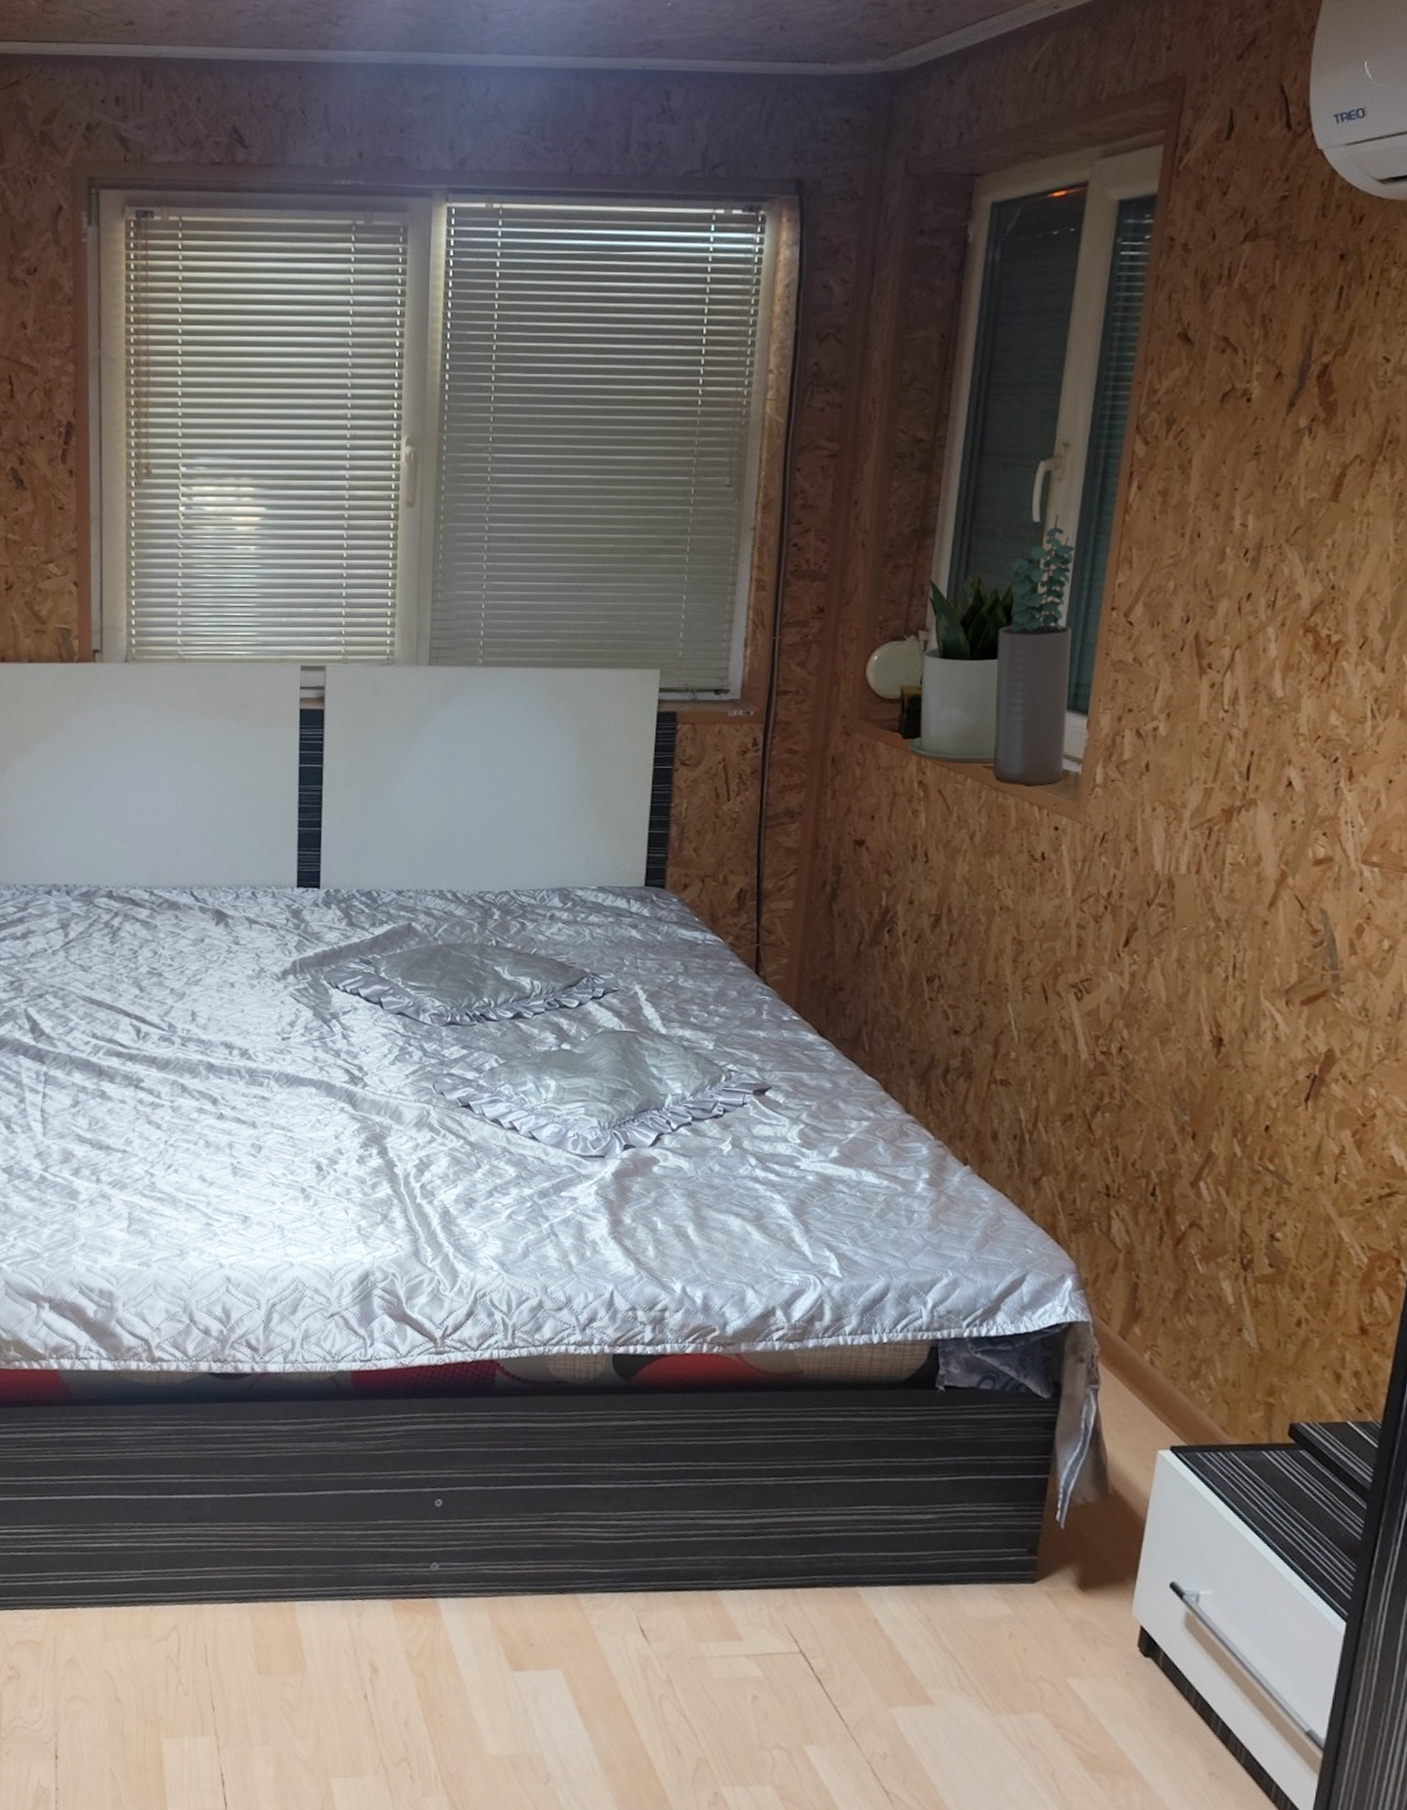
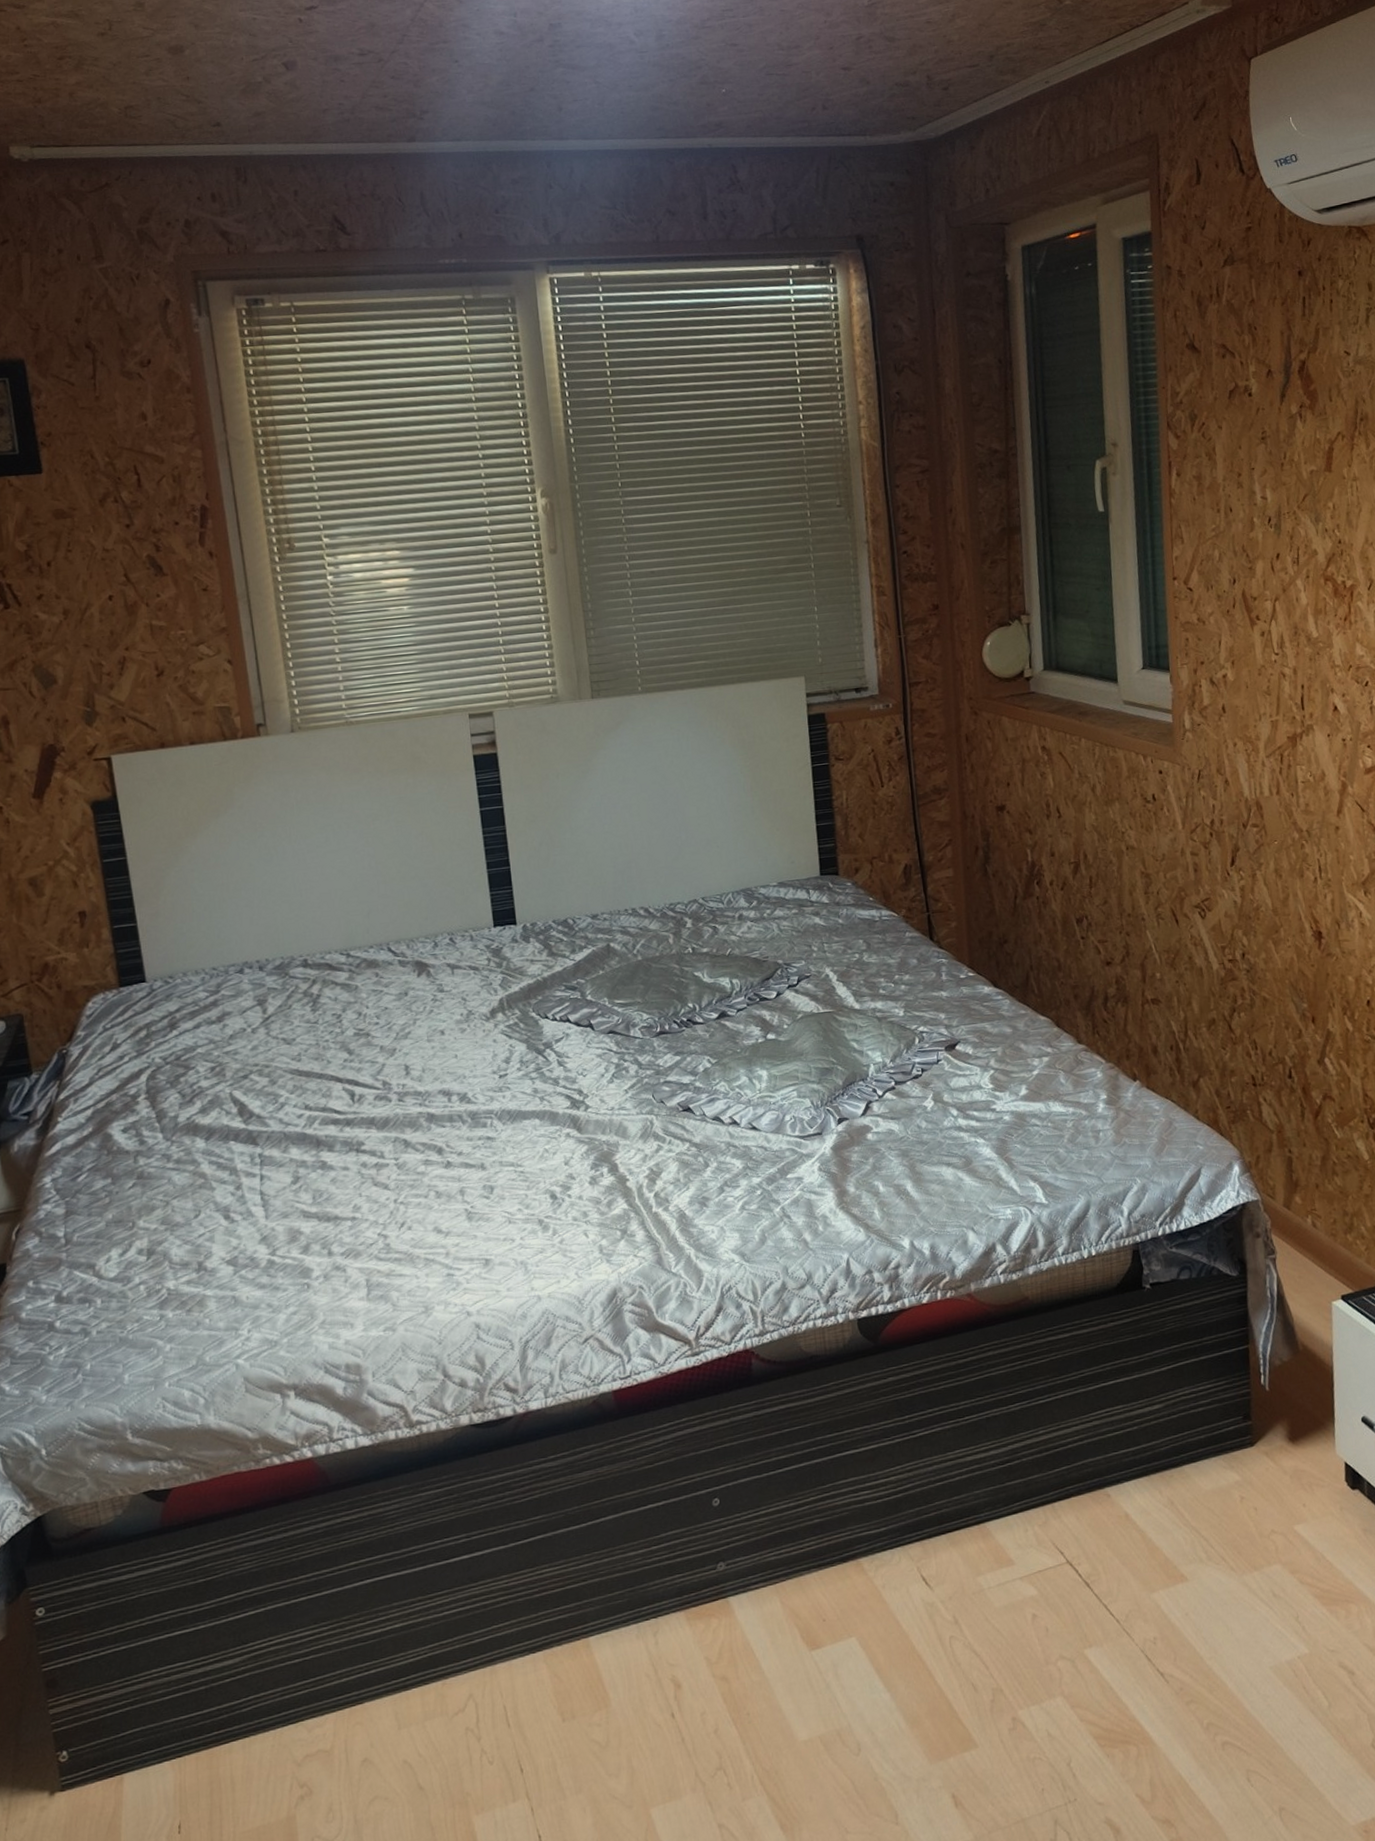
candle: present [897,684,923,740] -> none [1013,662,1038,712]
planter: present [907,571,1016,765] -> none [1022,559,1101,728]
vase: present [992,514,1076,787] -> none [1085,504,1159,740]

